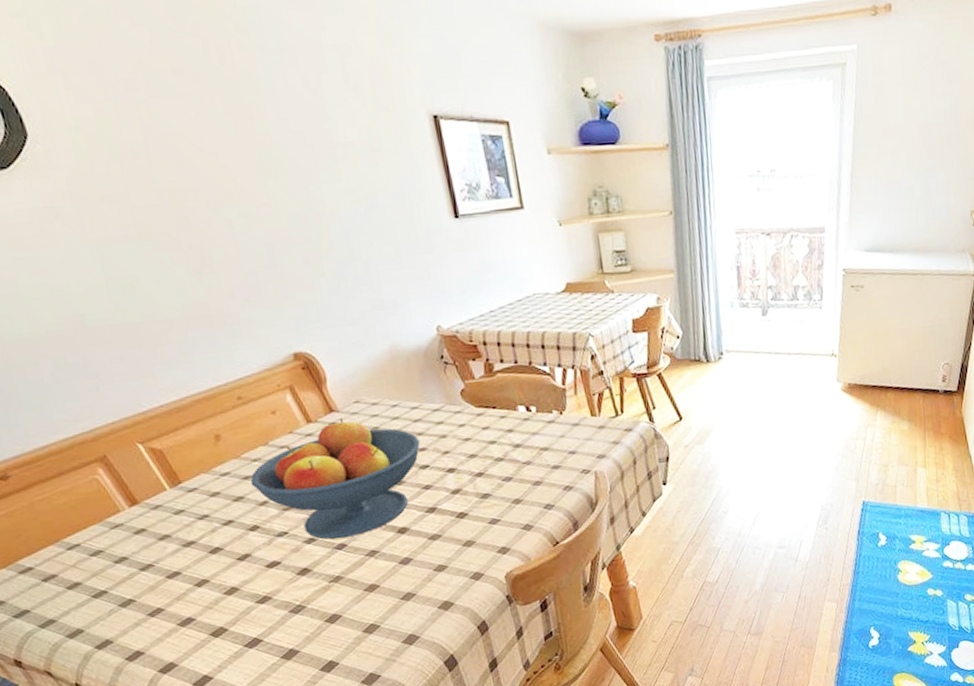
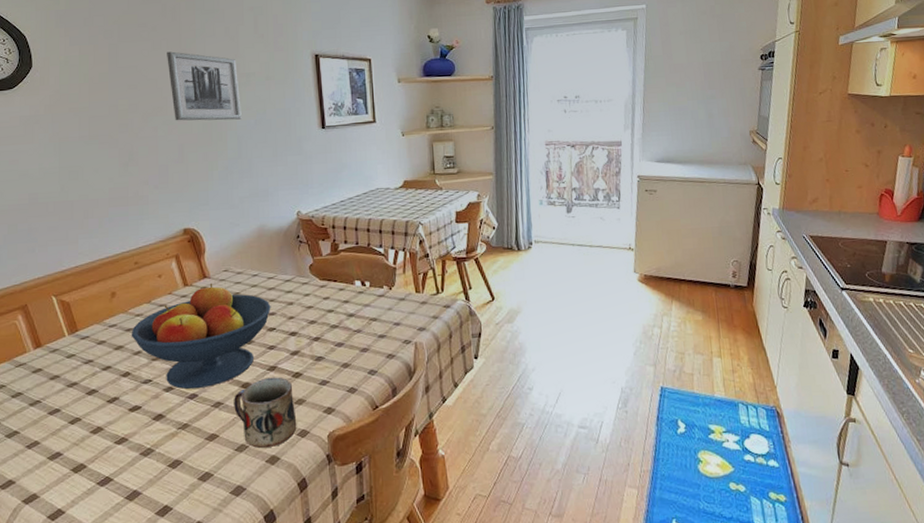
wall art: none [223,111,346,212] -> present [167,51,242,121]
mug: none [390,518,469,595] -> present [234,377,297,448]

